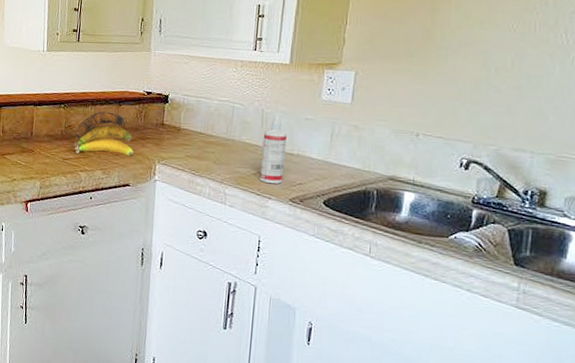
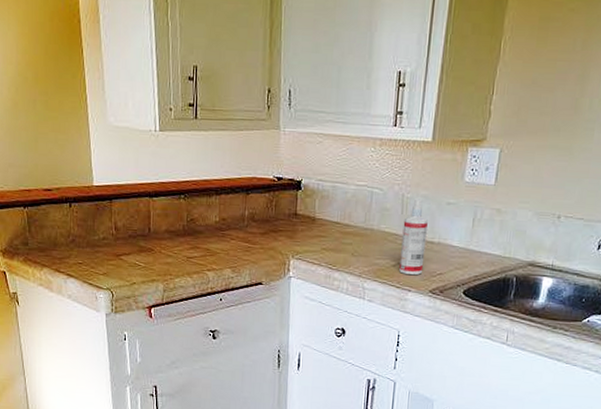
banana: present [74,111,133,156] -> none [198,201,265,252]

